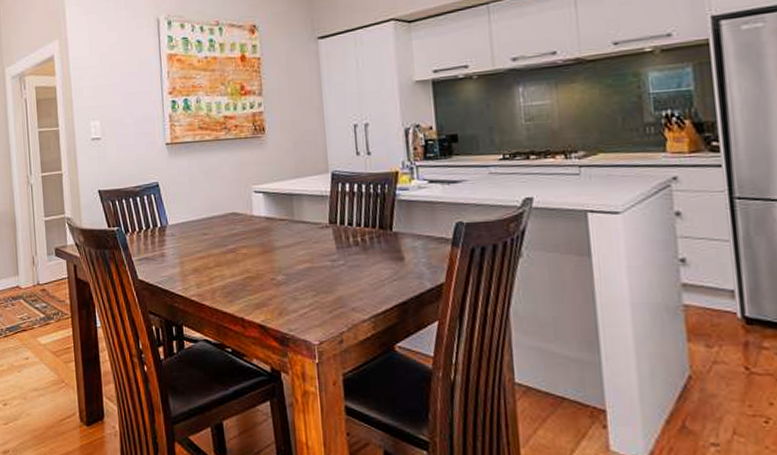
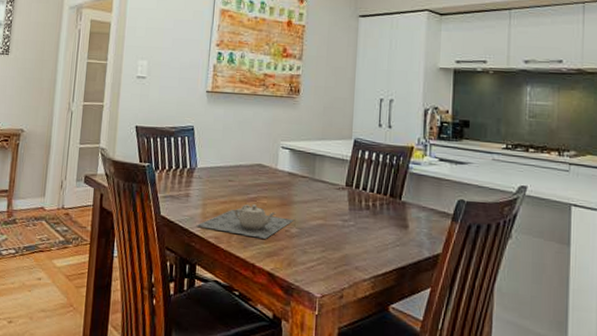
teapot: none [176,255,279,290] -> present [196,204,295,239]

